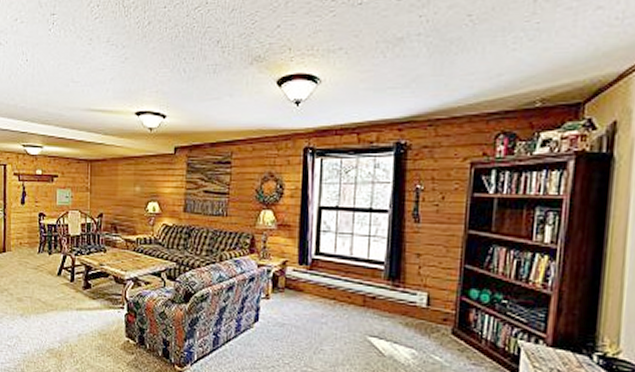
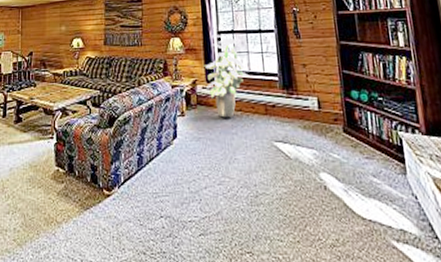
indoor plant: none [297,209,349,306] -> present [204,34,249,118]

